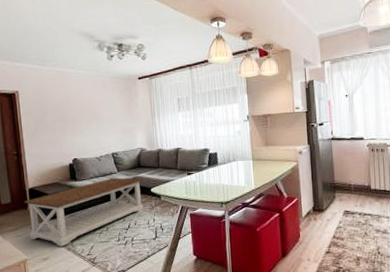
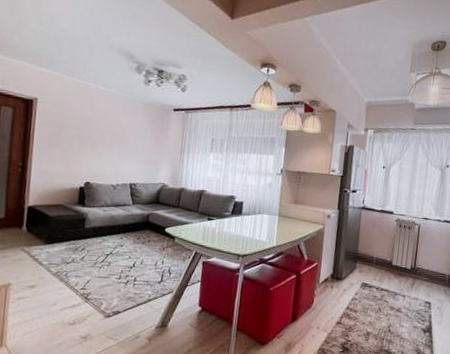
coffee table: present [24,177,144,247] -> none [18,209,159,276]

